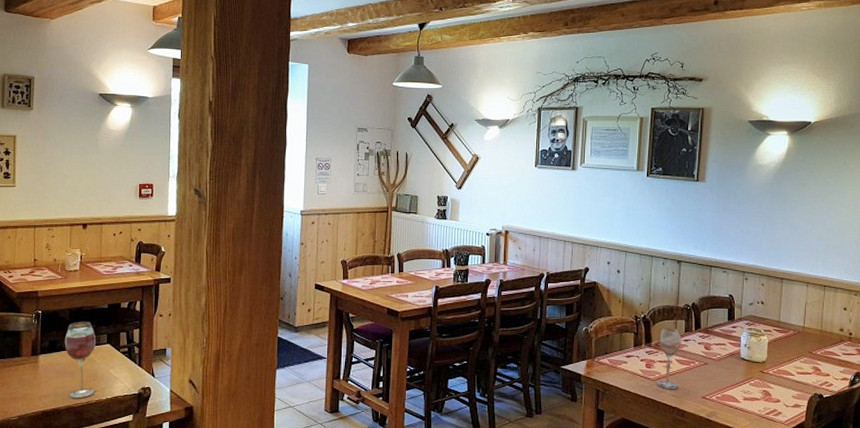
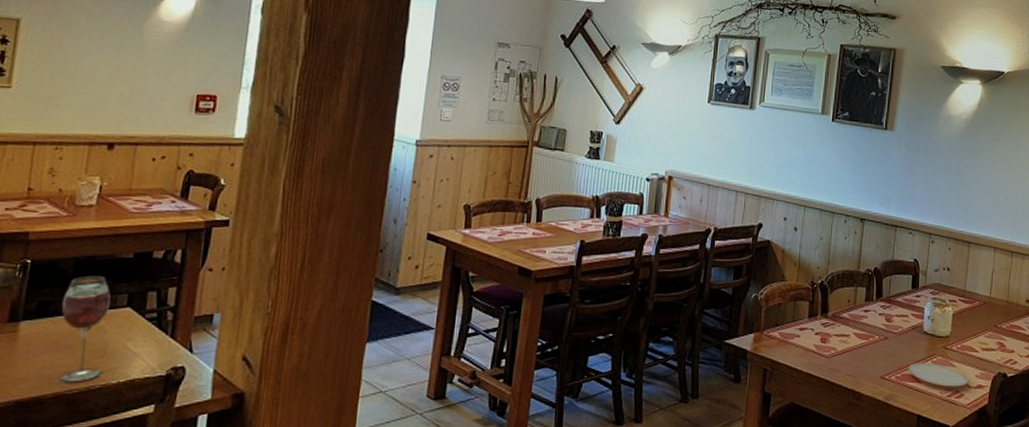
wineglass: present [656,327,681,390] -> none [831,295,861,369]
plate: none [728,384,786,406] -> present [908,362,969,387]

